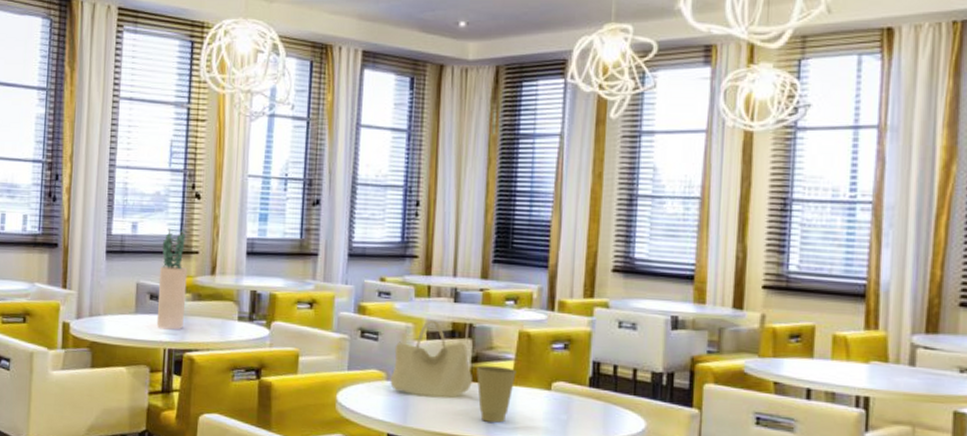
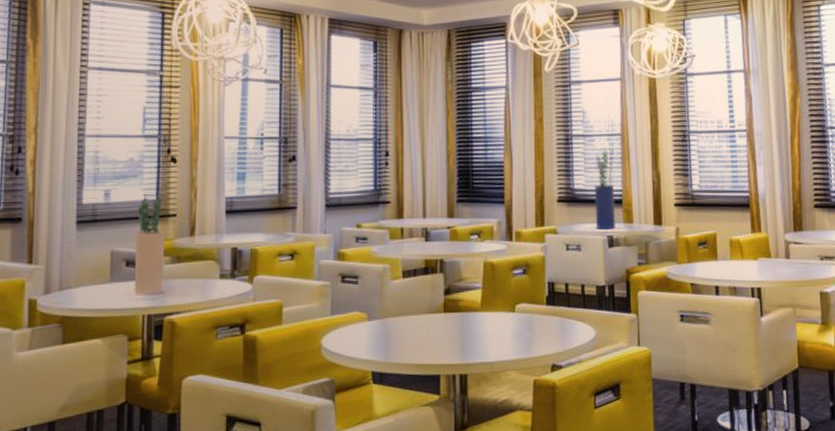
handbag: present [390,319,472,397] -> none [371,259,446,332]
cup: present [476,365,517,423] -> none [450,296,484,348]
vase: none [657,211,690,309] -> present [594,146,616,230]

